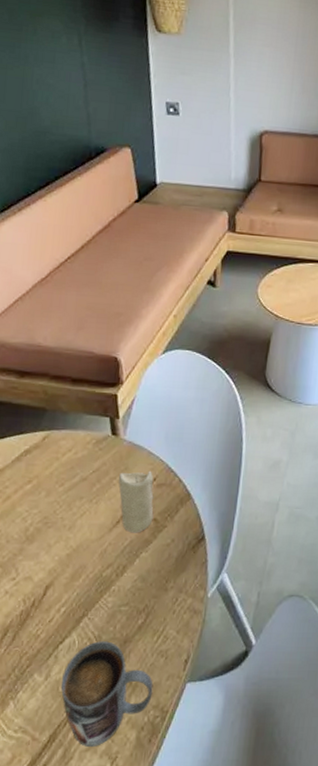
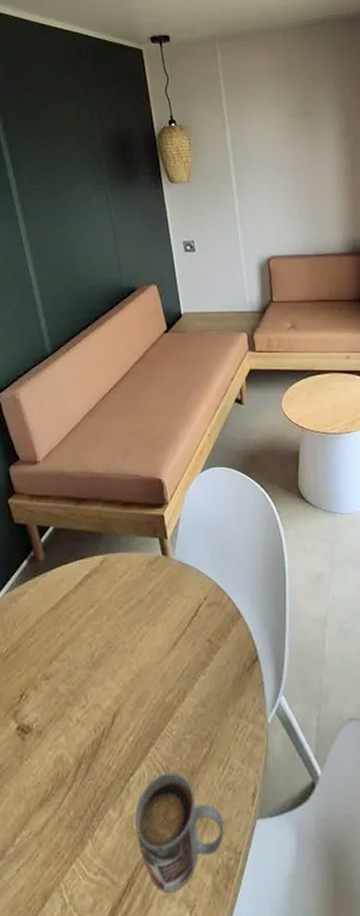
candle: present [118,470,154,533] -> none [172,589,208,655]

